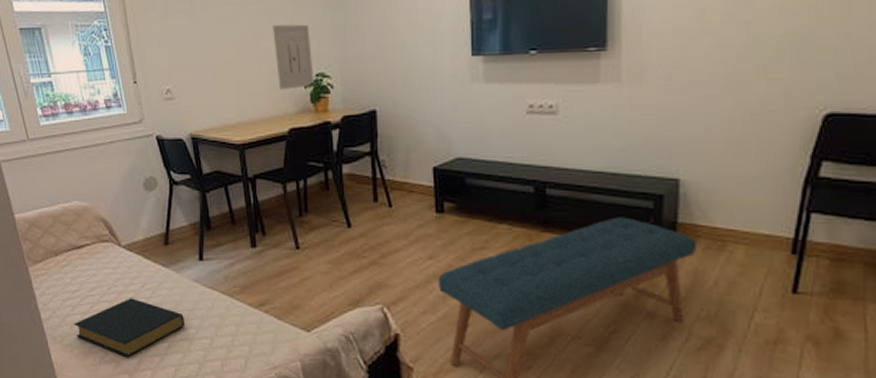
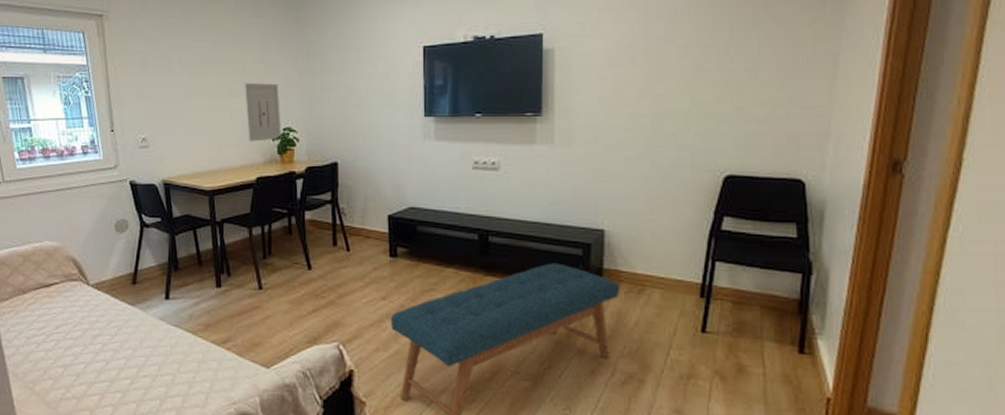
hardback book: present [74,298,184,358] -> none [37,335,148,395]

